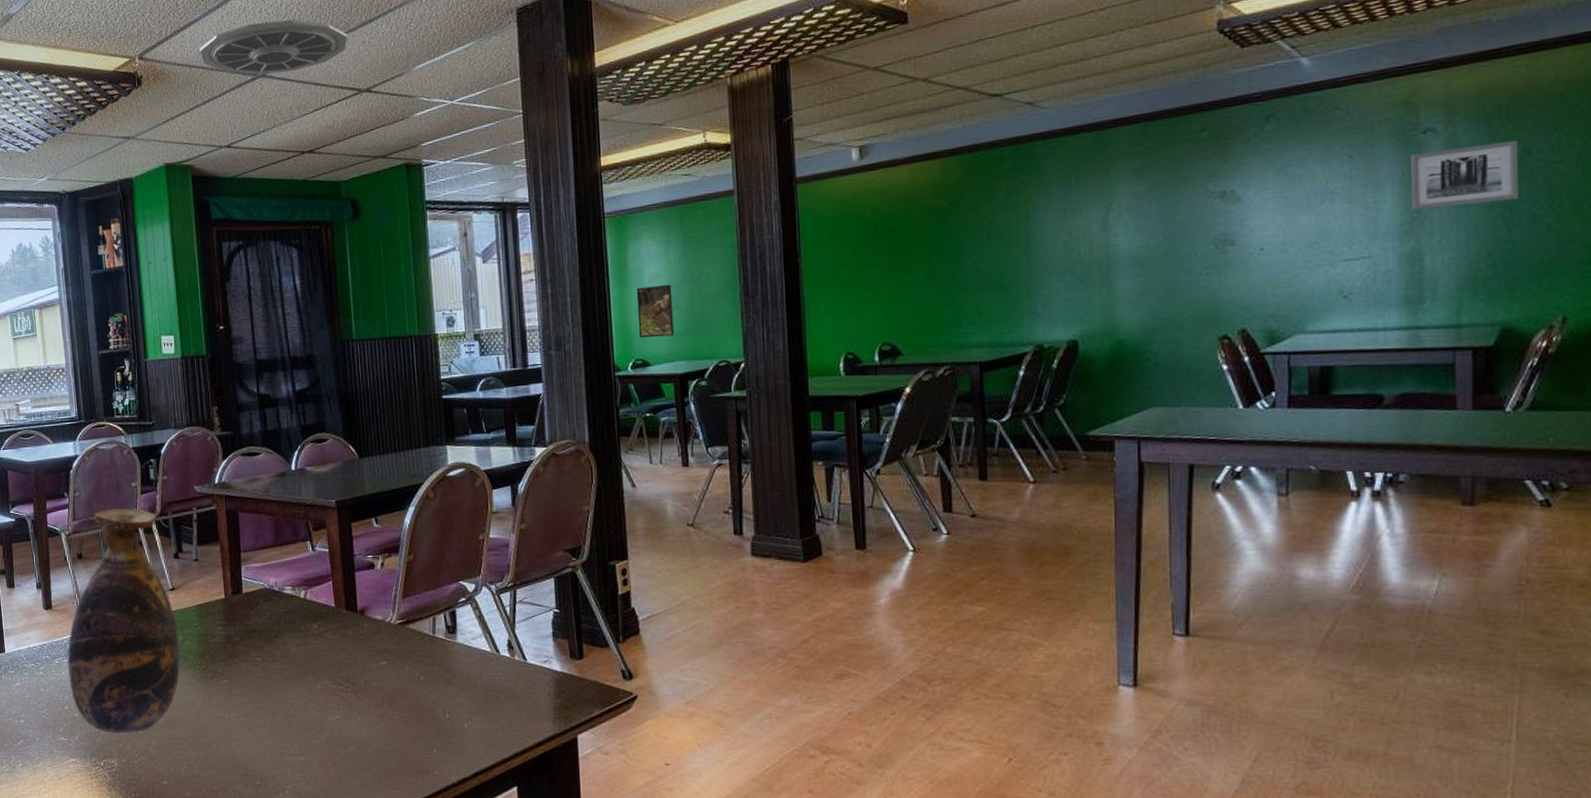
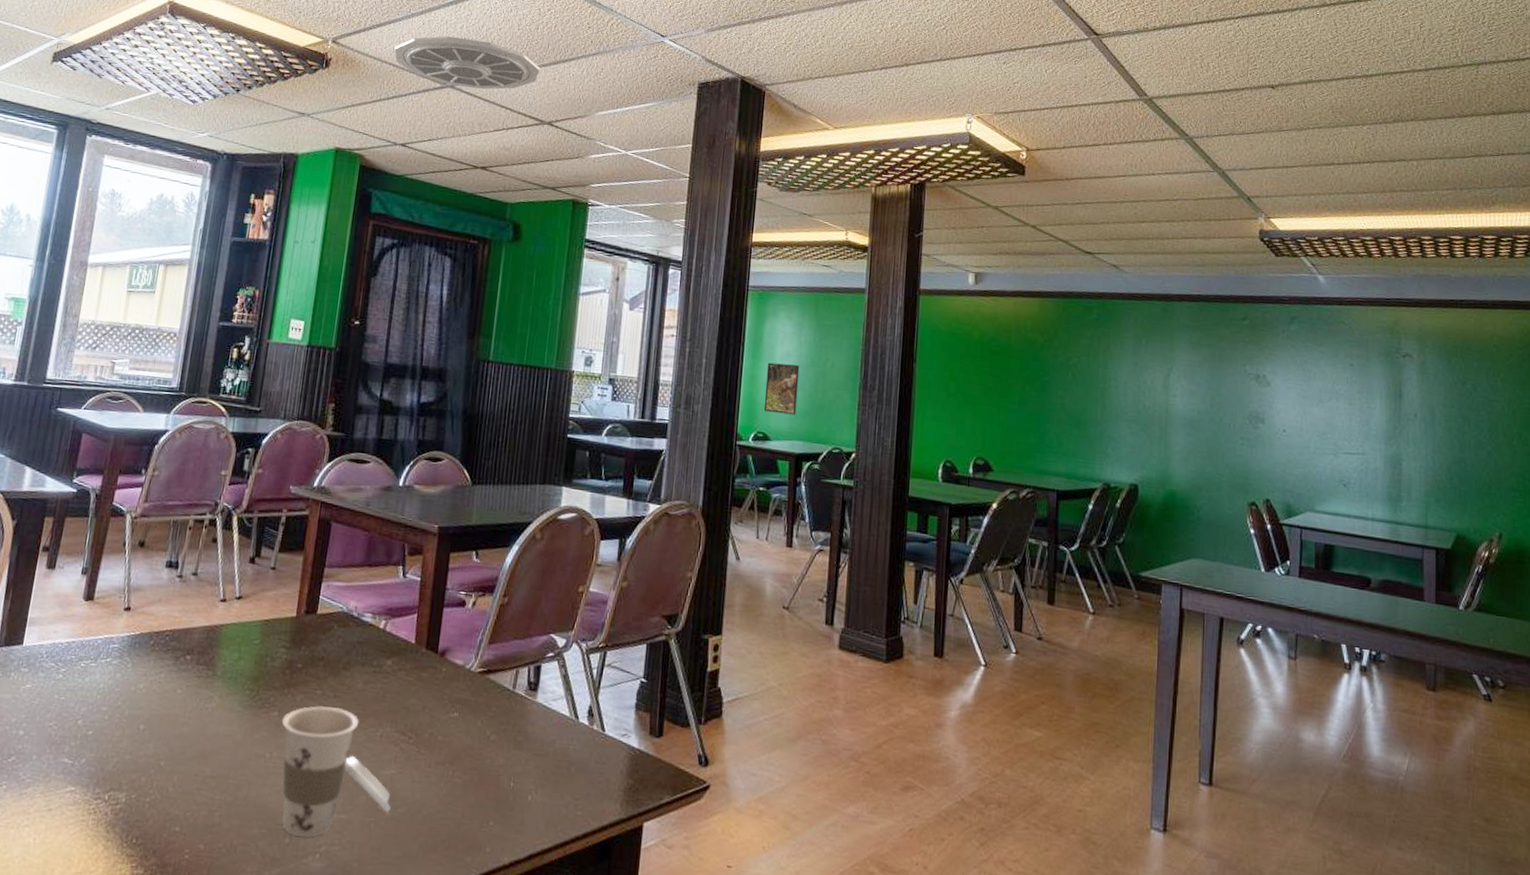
vase: present [67,508,180,734] -> none [90,495,240,763]
cup: none [232,670,342,779] -> present [281,706,391,838]
wall art: present [1409,140,1520,210] -> none [1393,372,1469,427]

